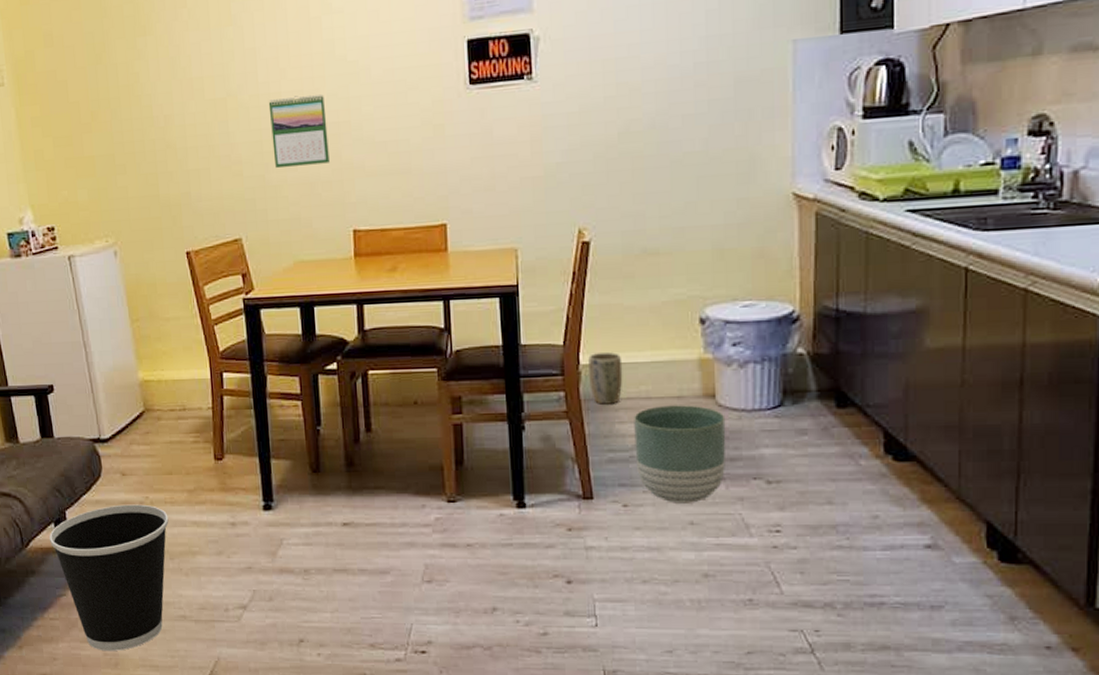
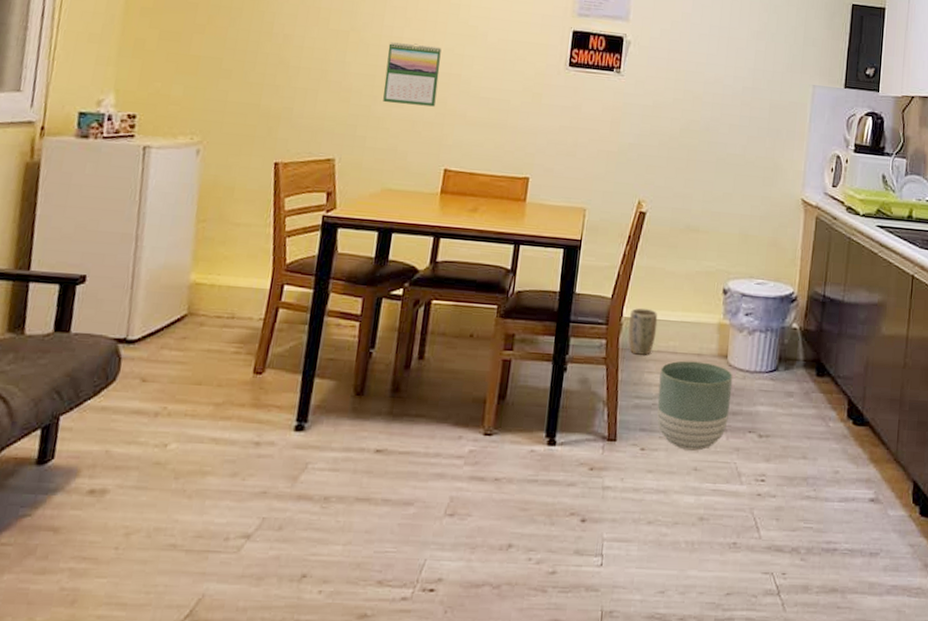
wastebasket: present [49,504,169,651] -> none [29,413,185,585]

